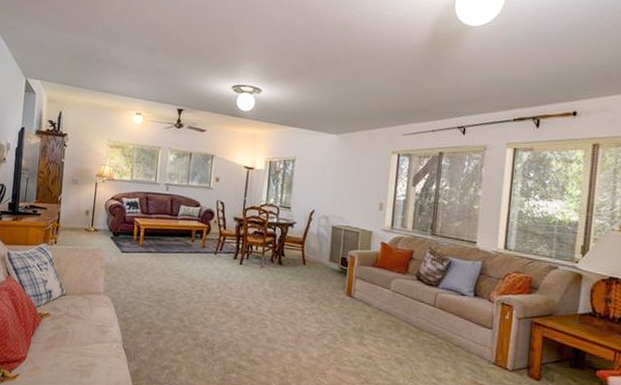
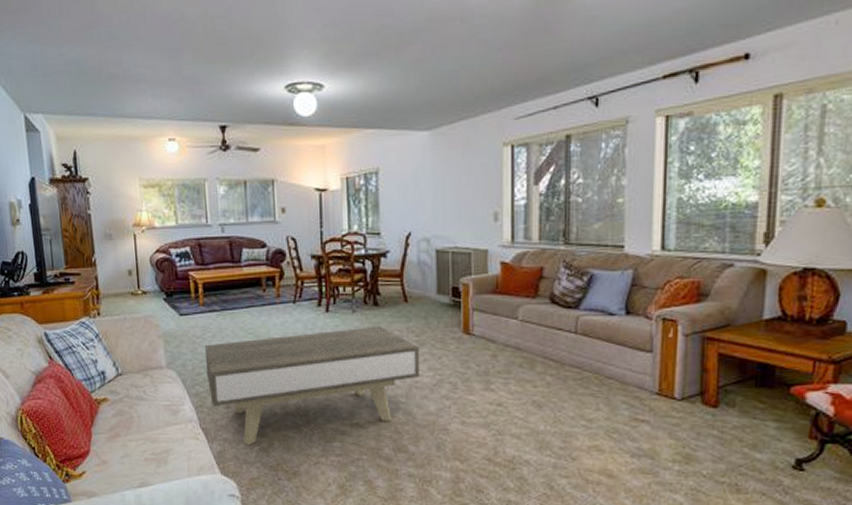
coffee table: none [135,279,310,368] -> present [204,326,419,445]

